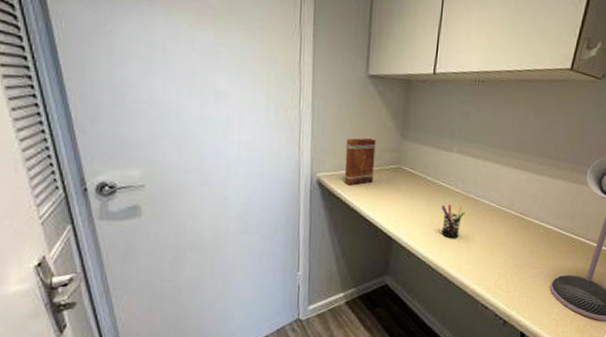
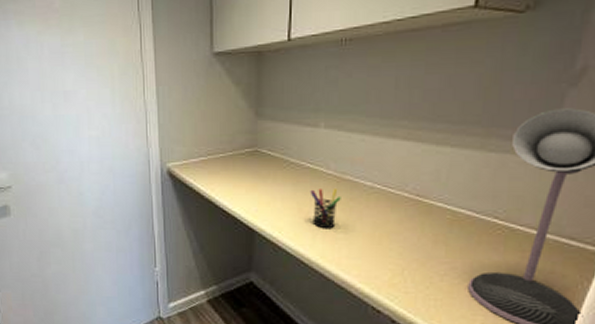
book: present [344,138,376,186] -> none [195,122,228,174]

